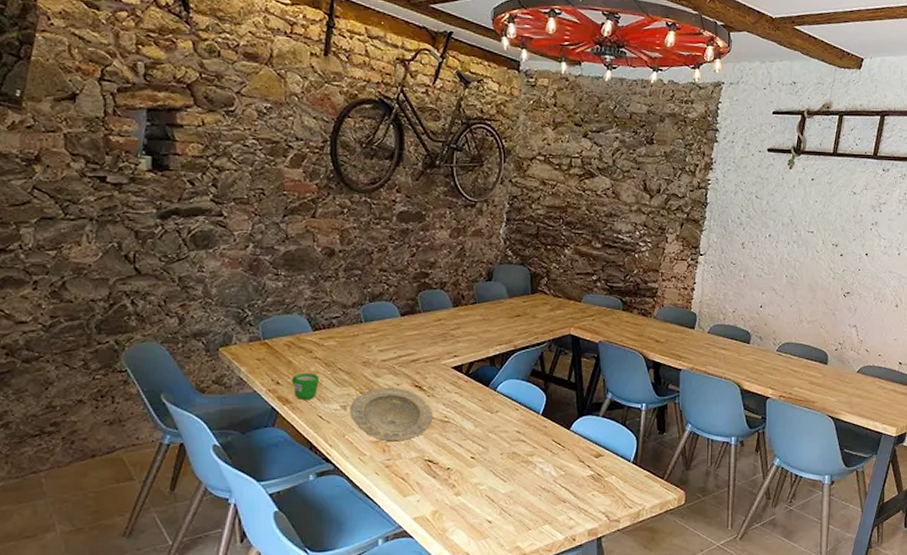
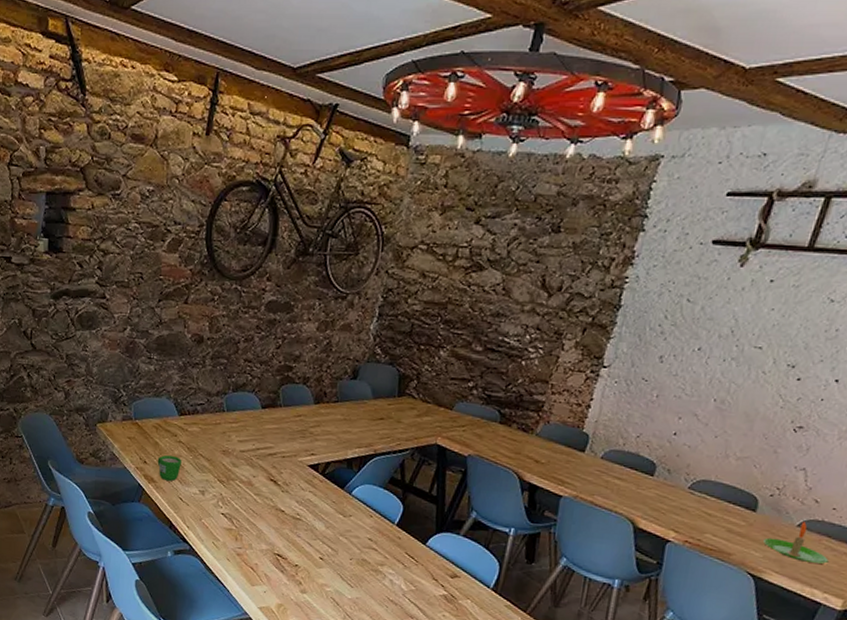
plate: present [350,387,433,441] -> none [207,477,286,532]
candle: none [836,368,882,401] -> present [763,522,829,564]

